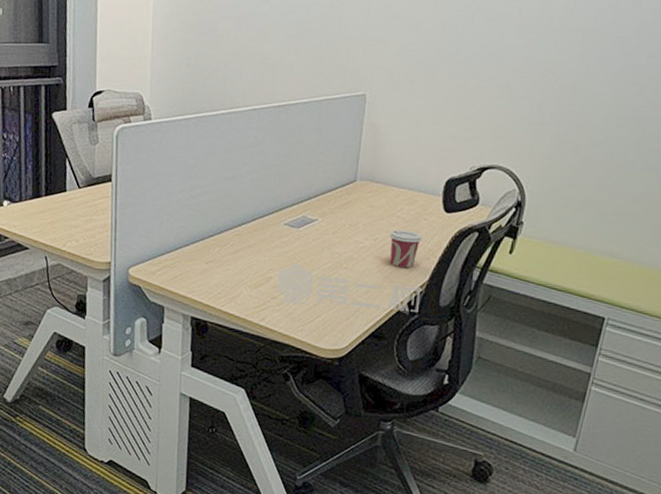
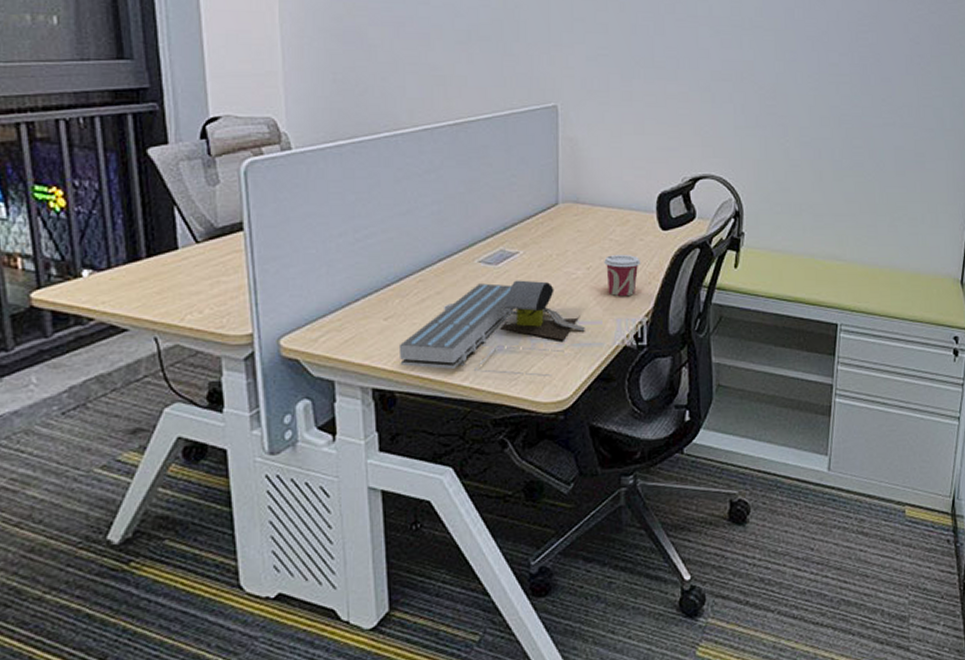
architectural model: none [214,242,366,328] -> present [398,280,585,377]

